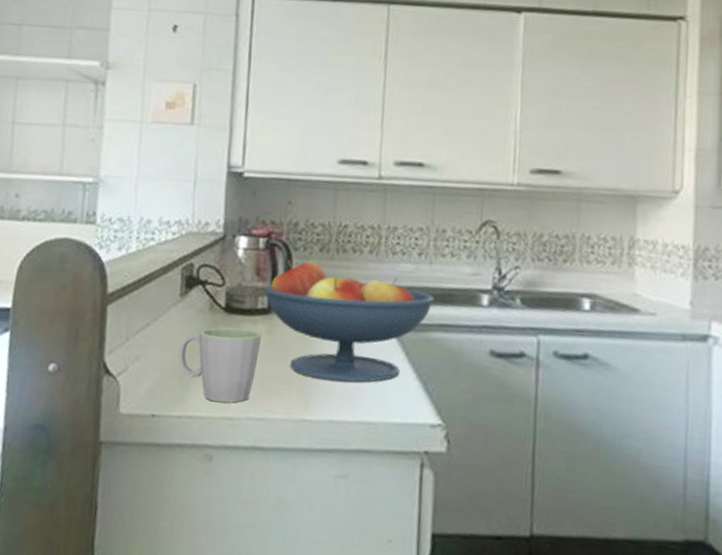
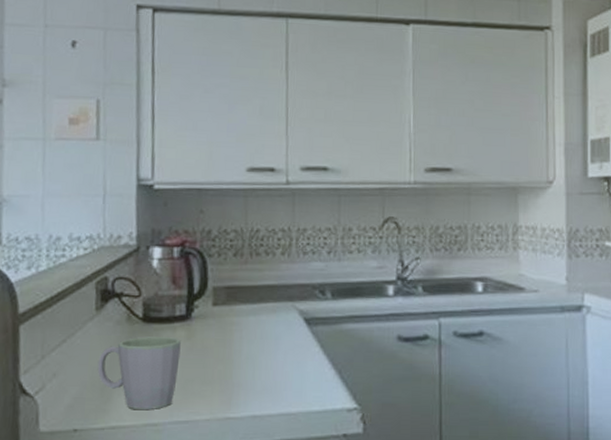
fruit bowl: present [264,260,435,383] -> none [181,266,345,378]

